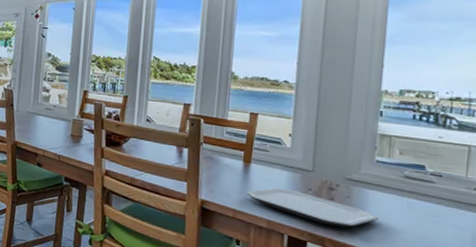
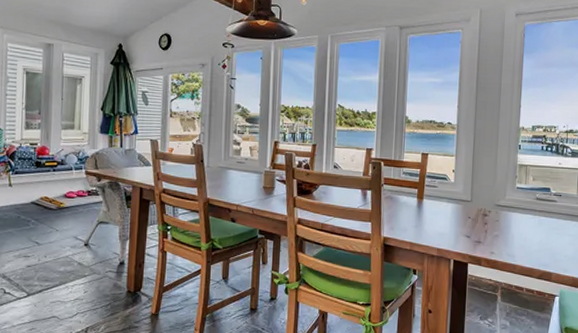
plate: present [246,187,379,228] -> none [420,218,519,247]

